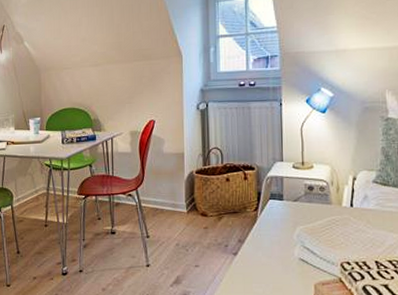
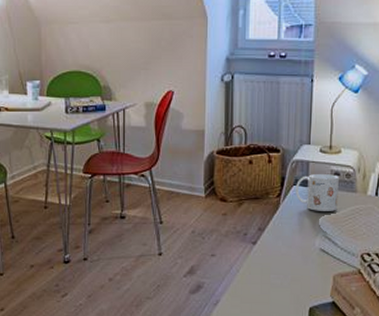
mug: none [271,188,314,223] -> present [295,174,340,211]

